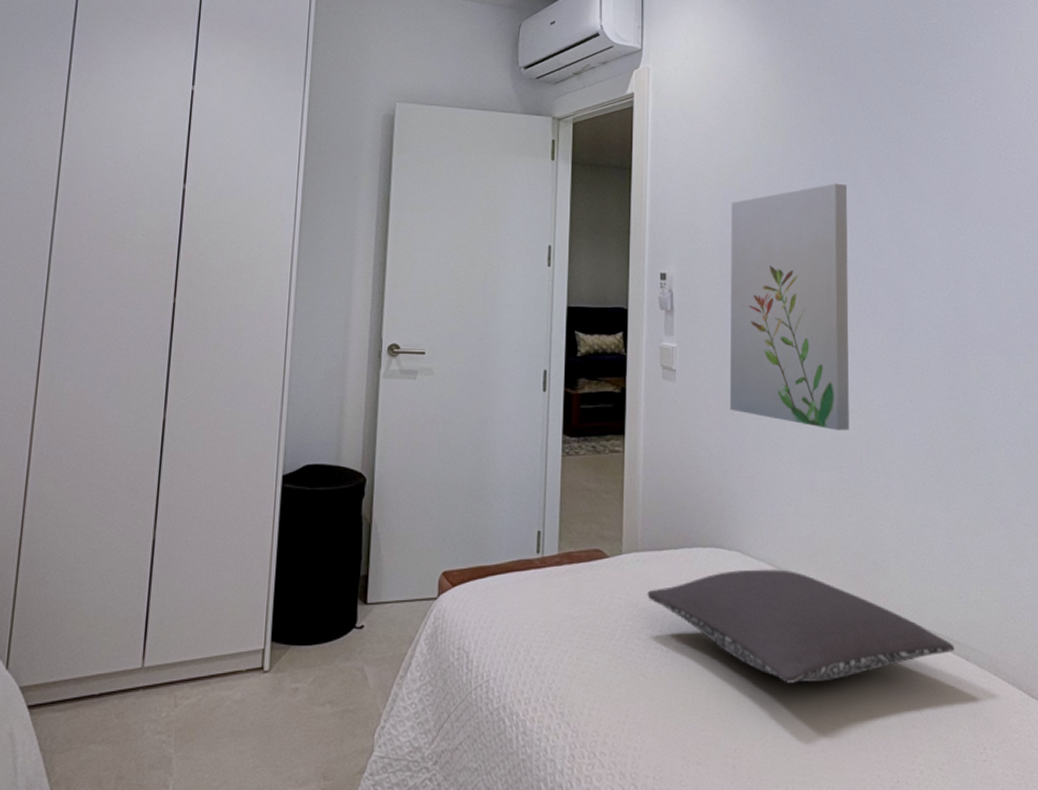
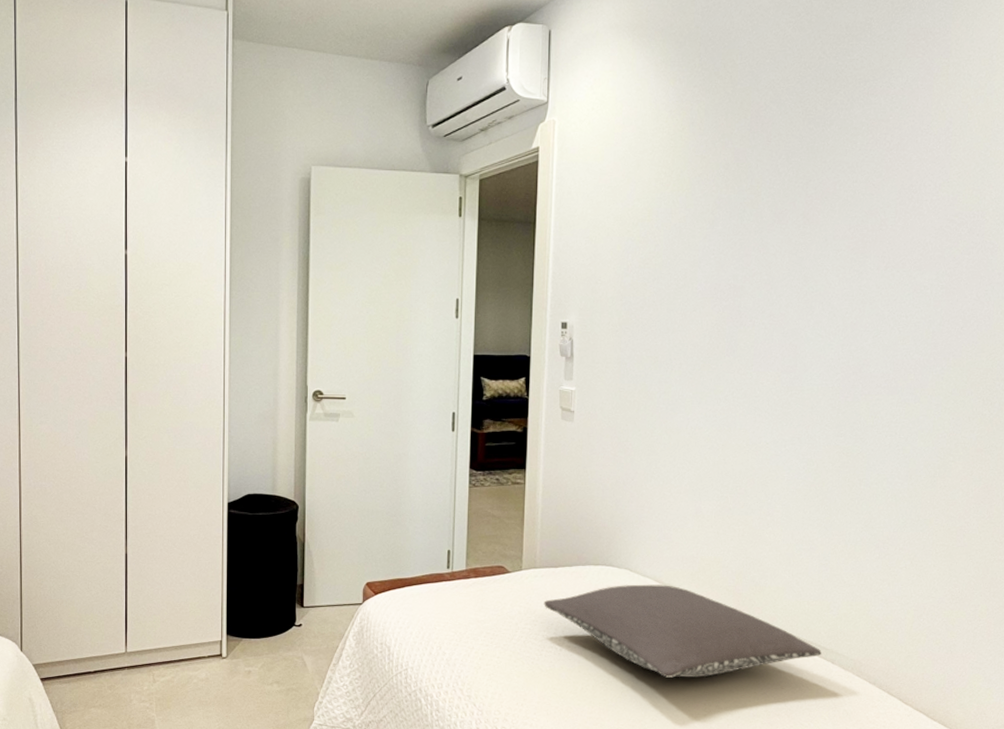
wall art: present [729,183,849,431] -> none [623,231,749,466]

